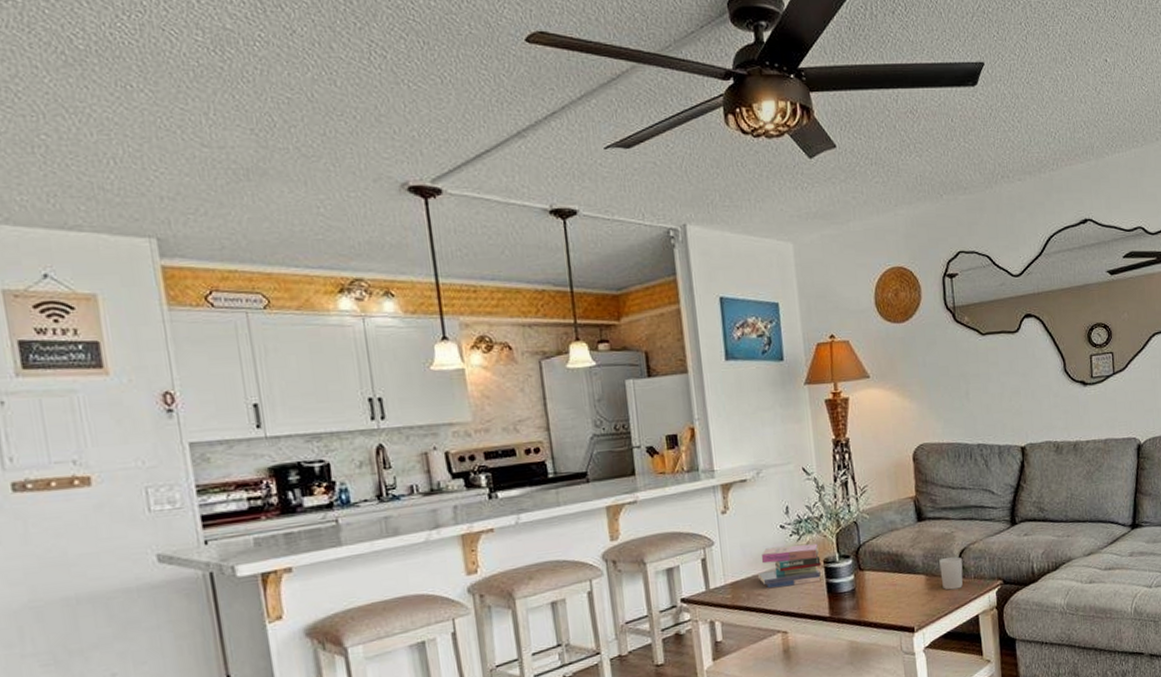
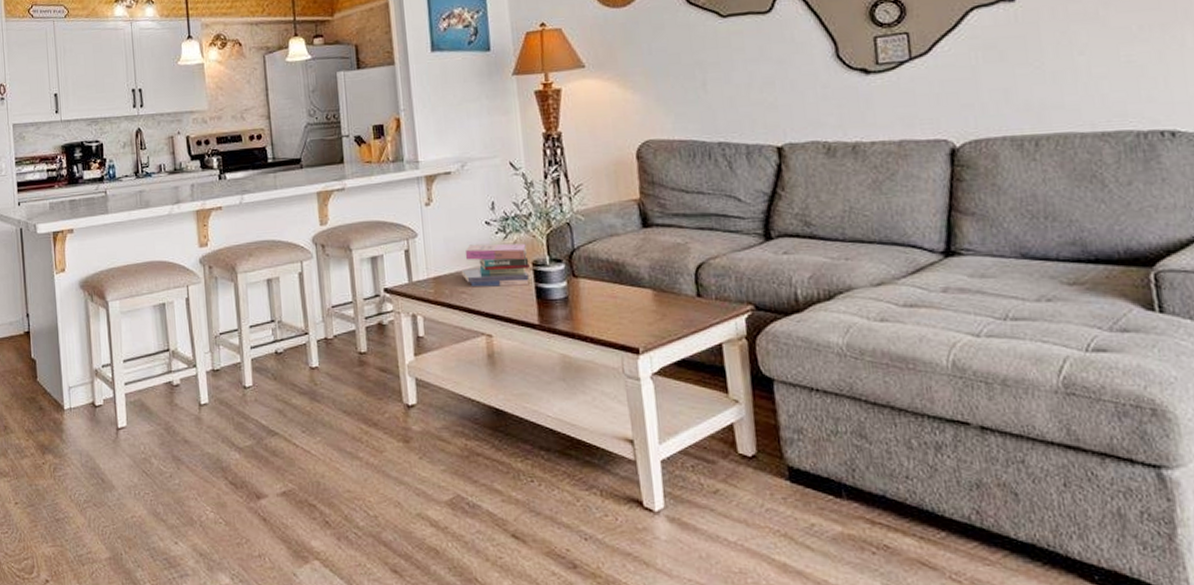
candle holder: present [939,556,963,591] -> none [670,271,702,310]

